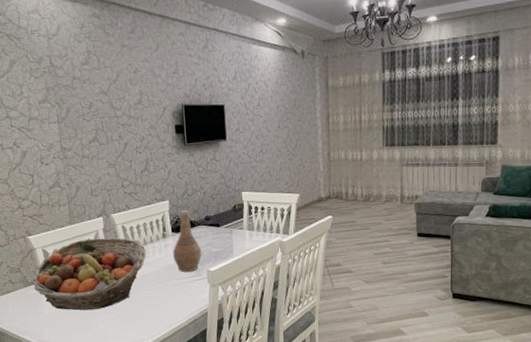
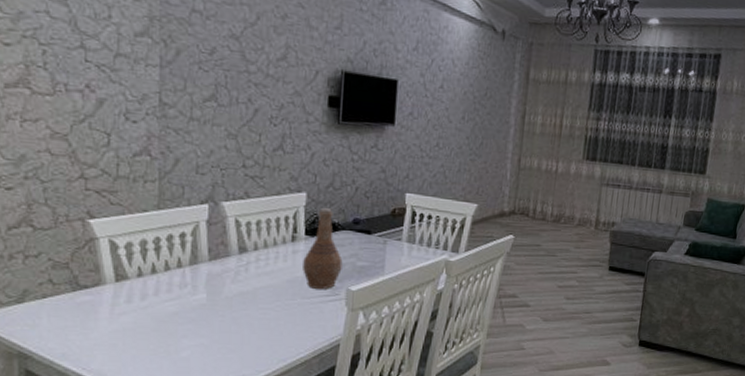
fruit basket: present [31,237,146,311] -> none [84,232,265,331]

